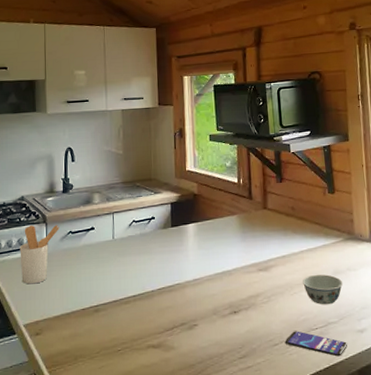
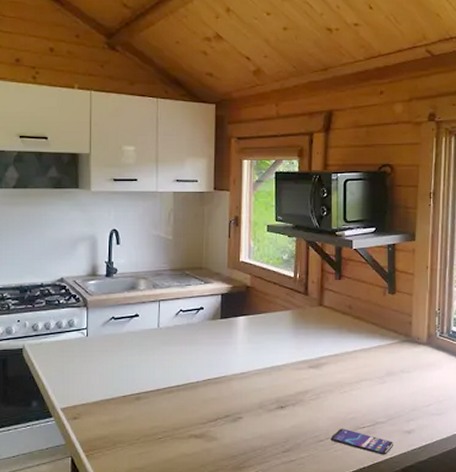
utensil holder: present [20,225,59,285] -> none [58,309,101,369]
bowl: present [303,274,343,305] -> none [354,374,395,405]

